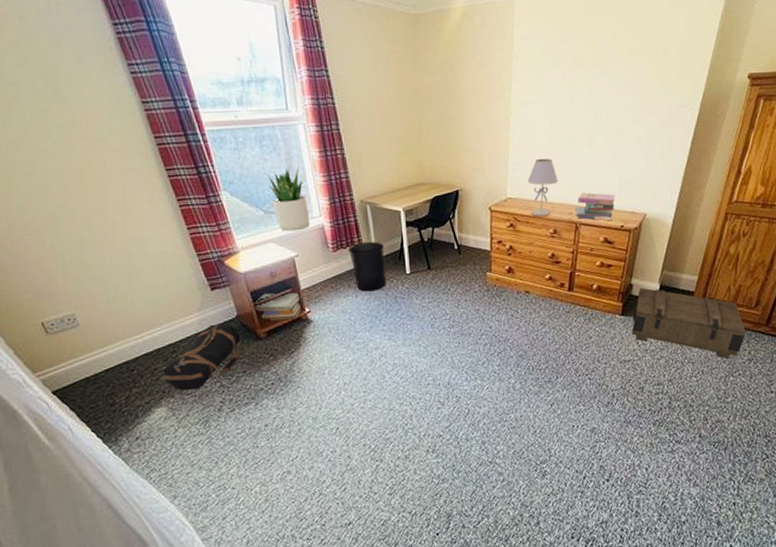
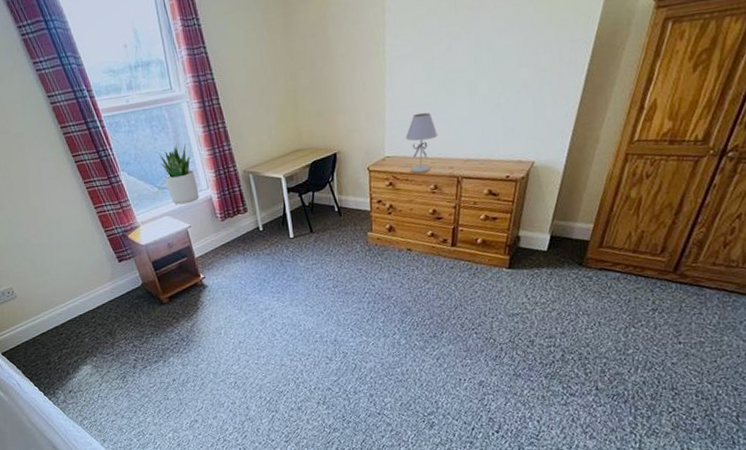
duffel bag: present [163,323,242,390] -> none [85,290,149,350]
books: present [255,292,301,322] -> none [157,260,197,288]
waste bin: present [347,241,386,292] -> none [234,208,272,257]
books: present [573,192,615,221] -> none [454,143,500,173]
ammo crate: present [631,287,746,359] -> none [520,239,649,310]

